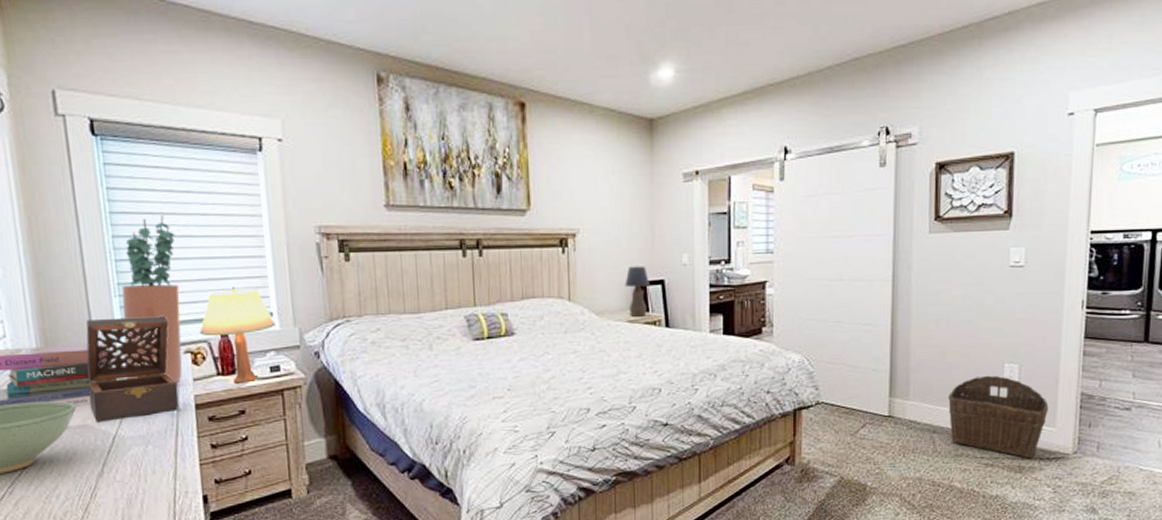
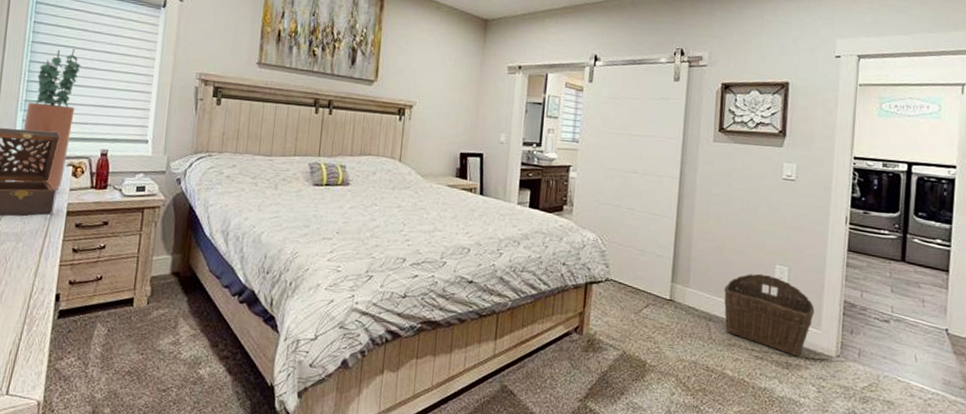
table lamp: present [199,287,275,383] -> none [83,115,148,198]
table lamp: present [625,265,651,317] -> none [449,138,471,183]

